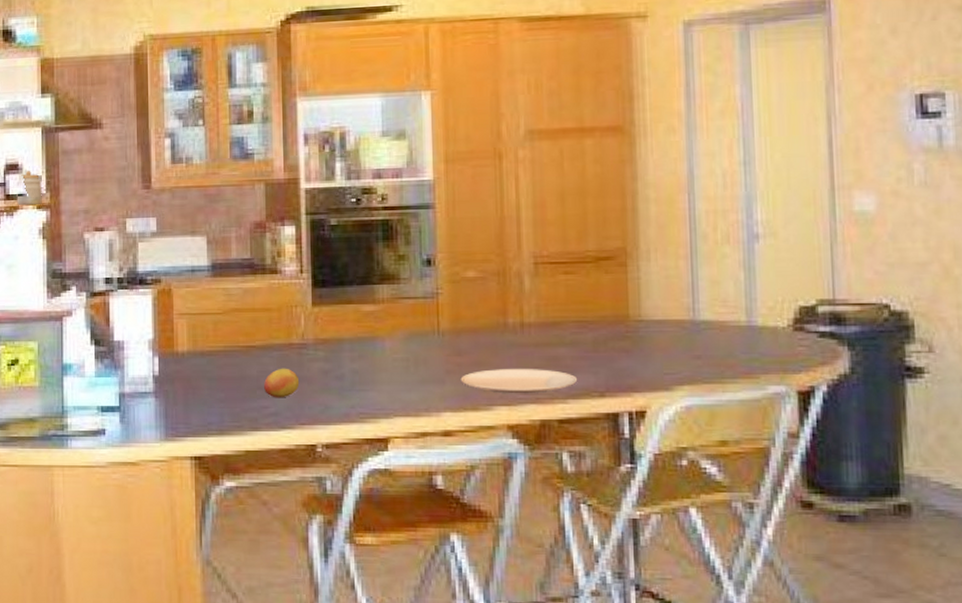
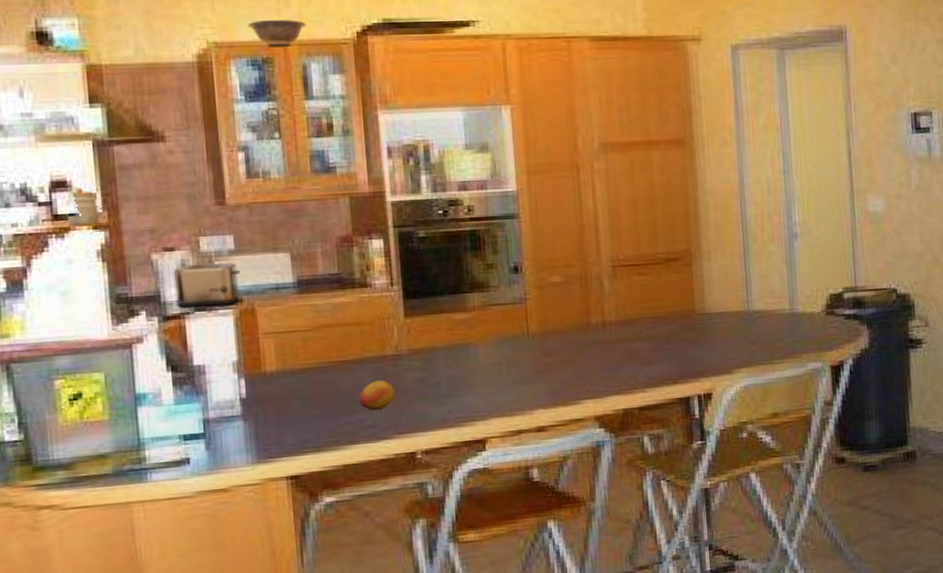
toaster: none [102,243,160,286] -> present [173,262,240,308]
decorative bowl: none [181,11,234,39] -> present [248,20,307,48]
plate: present [460,369,578,394] -> none [550,363,654,388]

